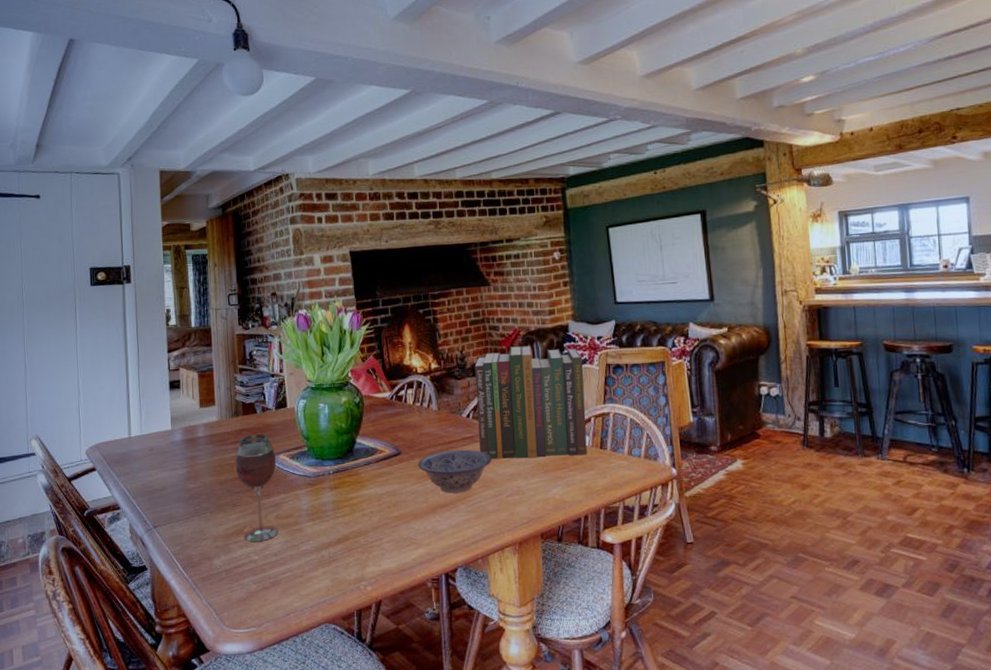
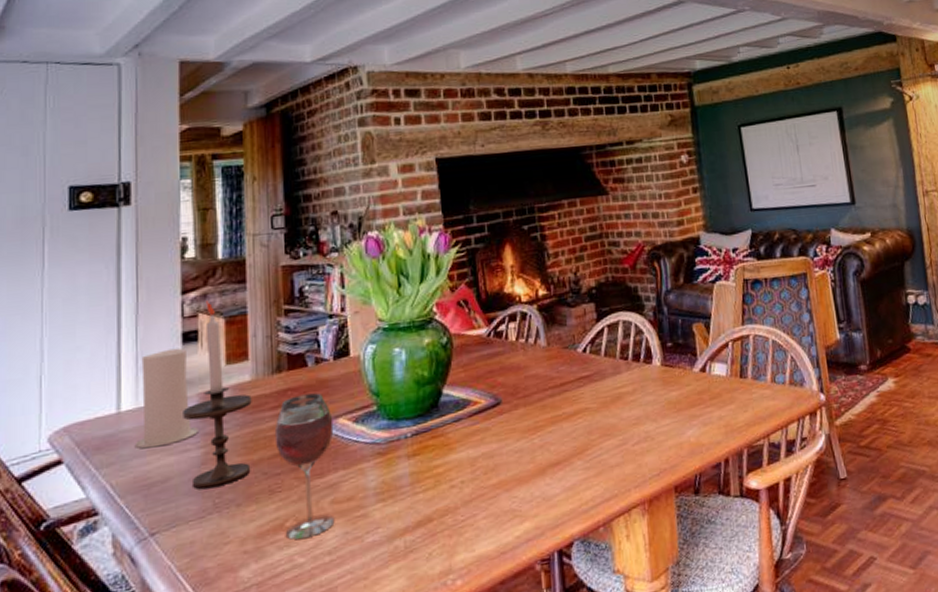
candle: none [141,393,183,465] -> present [134,348,198,449]
candlestick: none [172,358,219,499] -> present [183,300,252,490]
bowl: present [418,449,491,494] -> none [522,391,614,448]
books: present [474,345,587,459] -> none [591,262,726,401]

